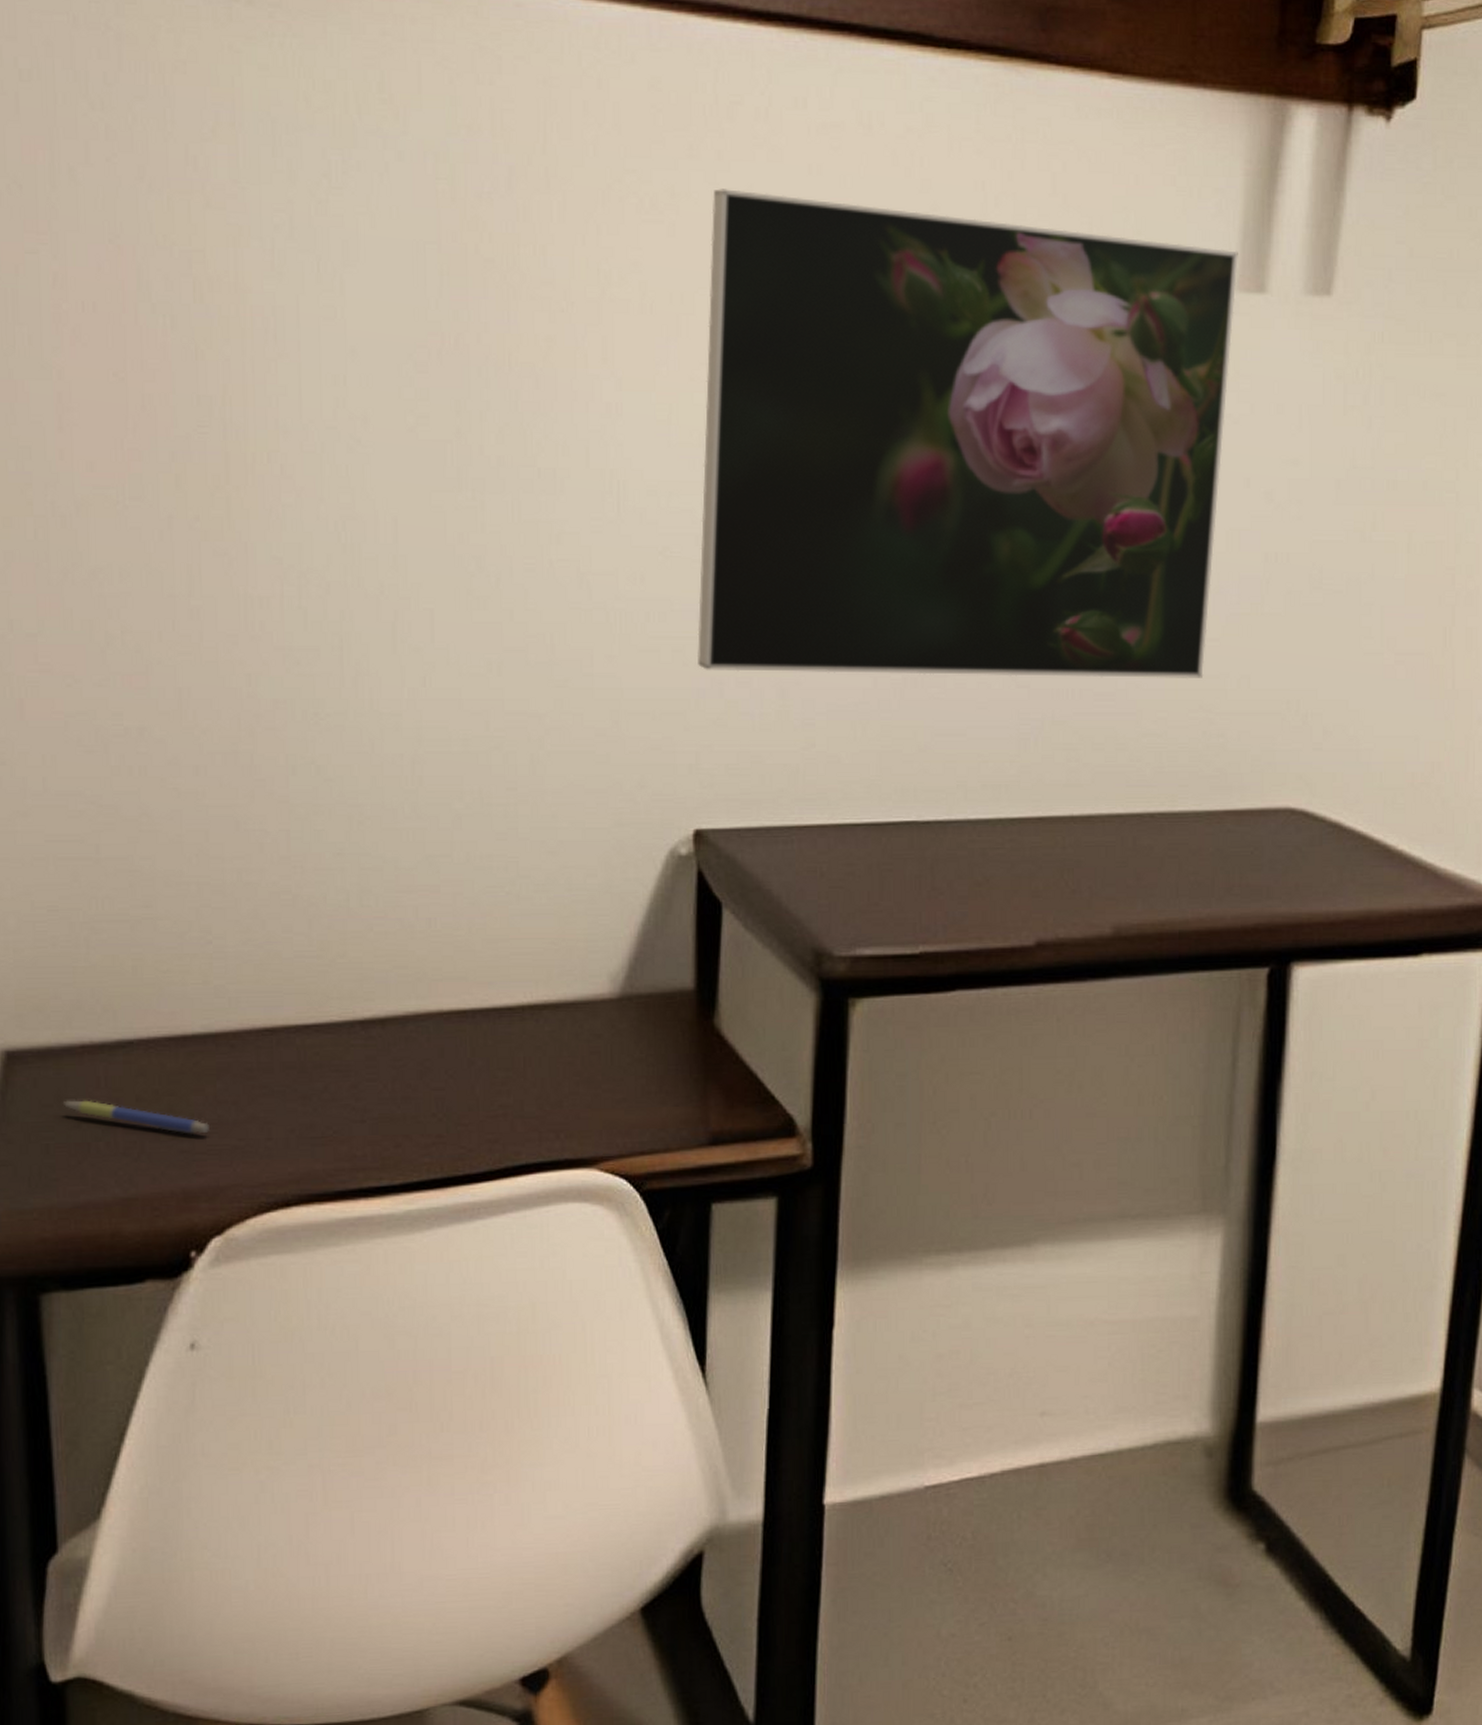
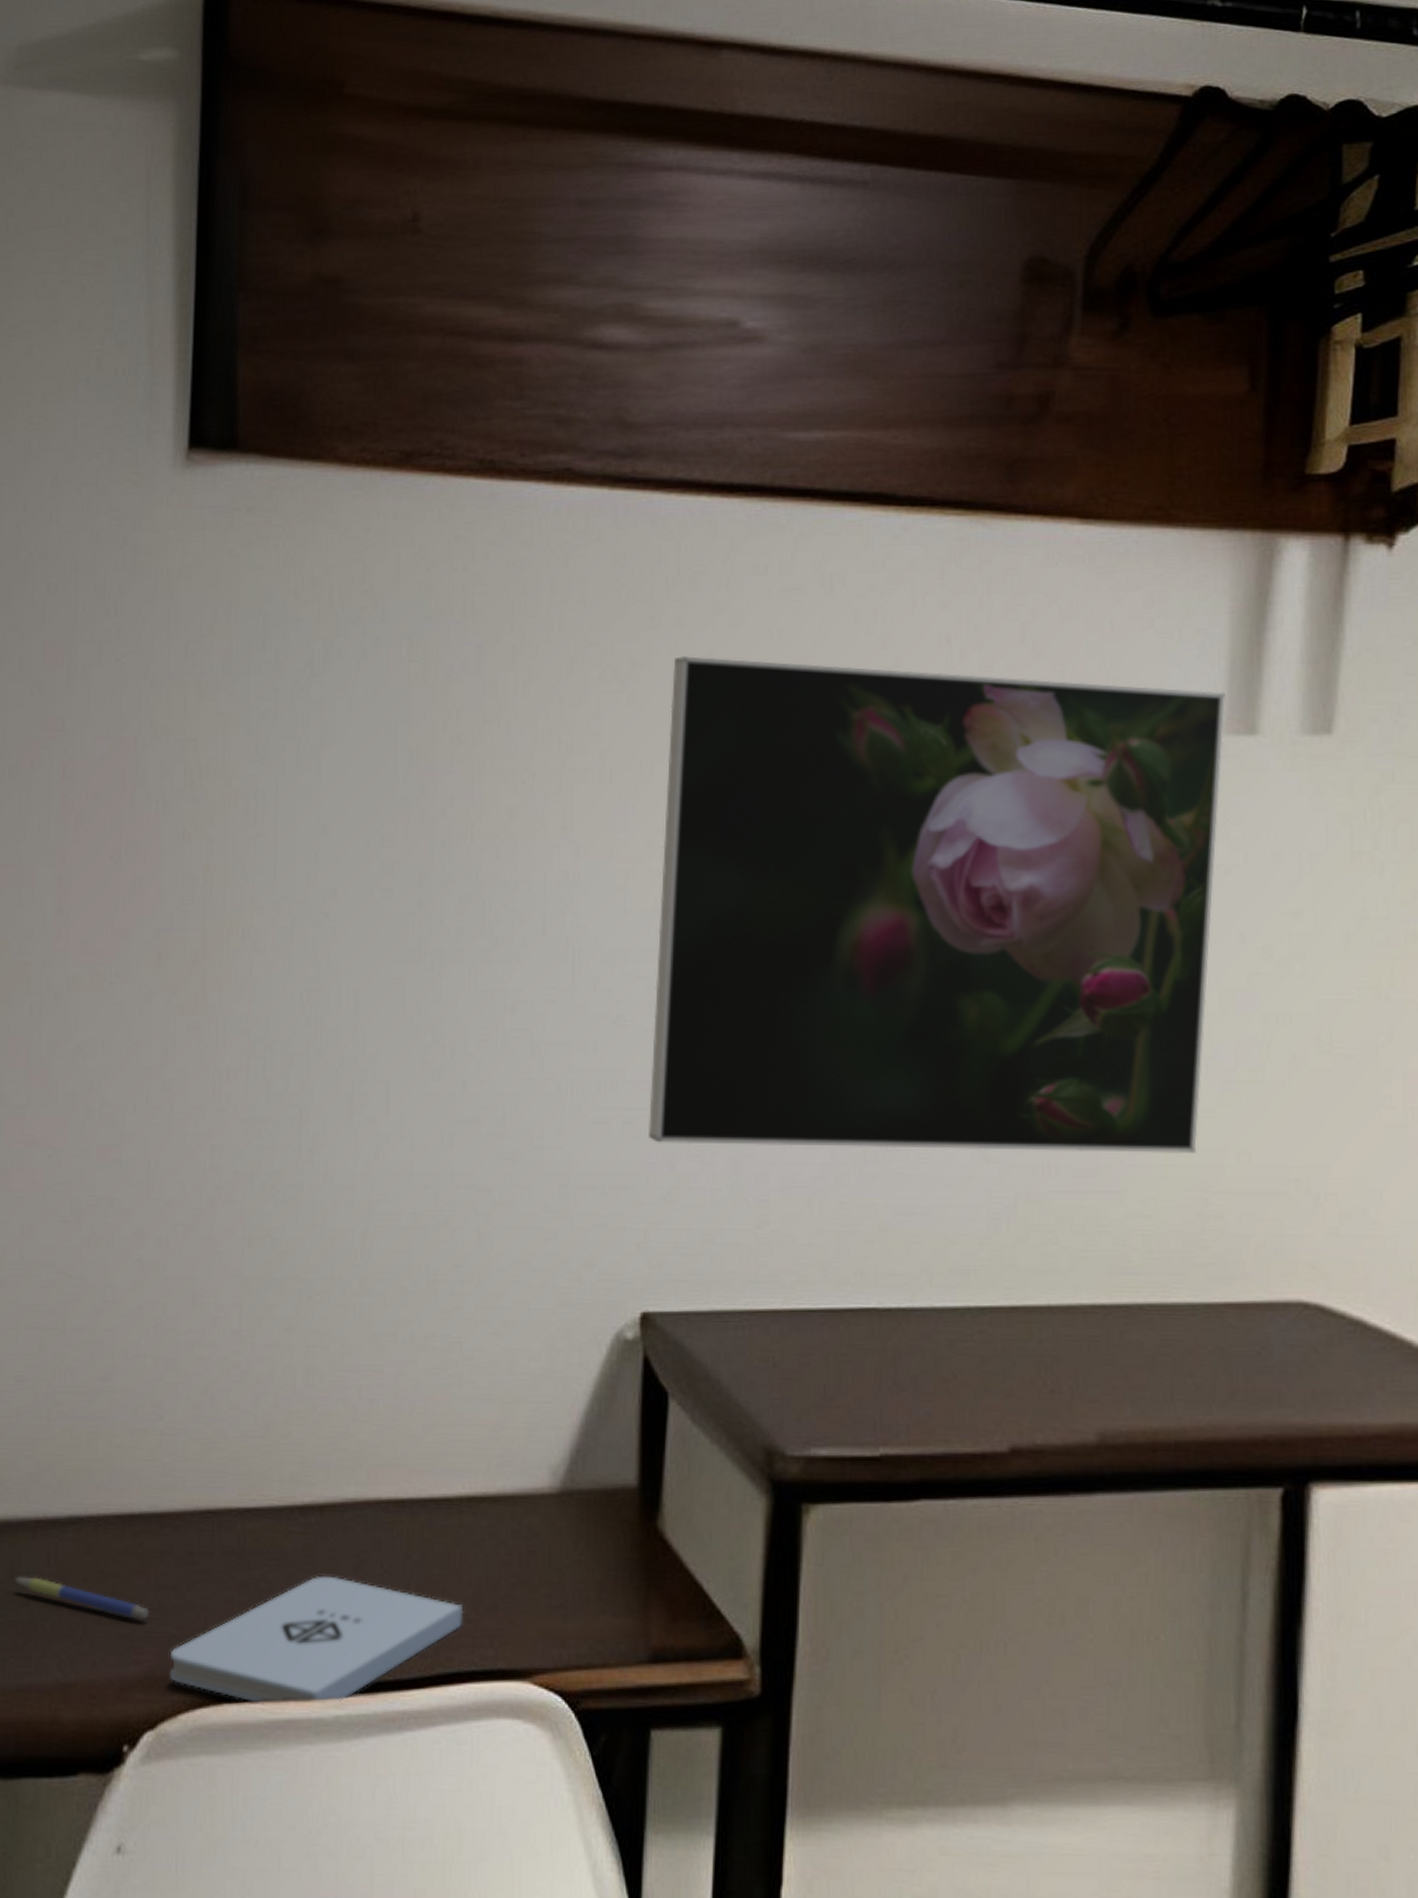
notepad: none [234,1083,530,1205] -> present [169,1575,464,1705]

